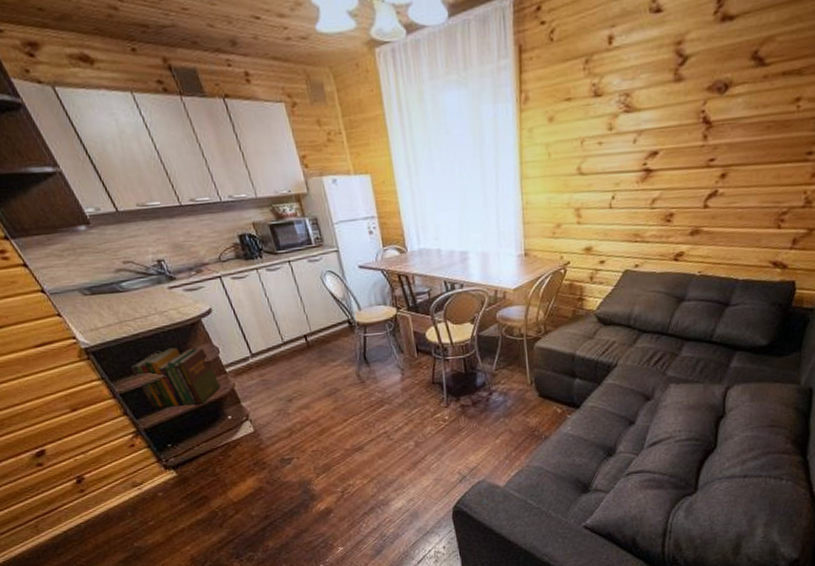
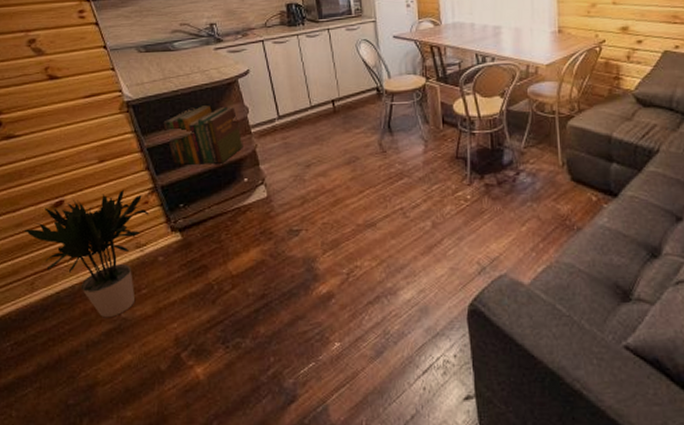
potted plant: none [11,434,145,549] -> present [23,189,149,318]

